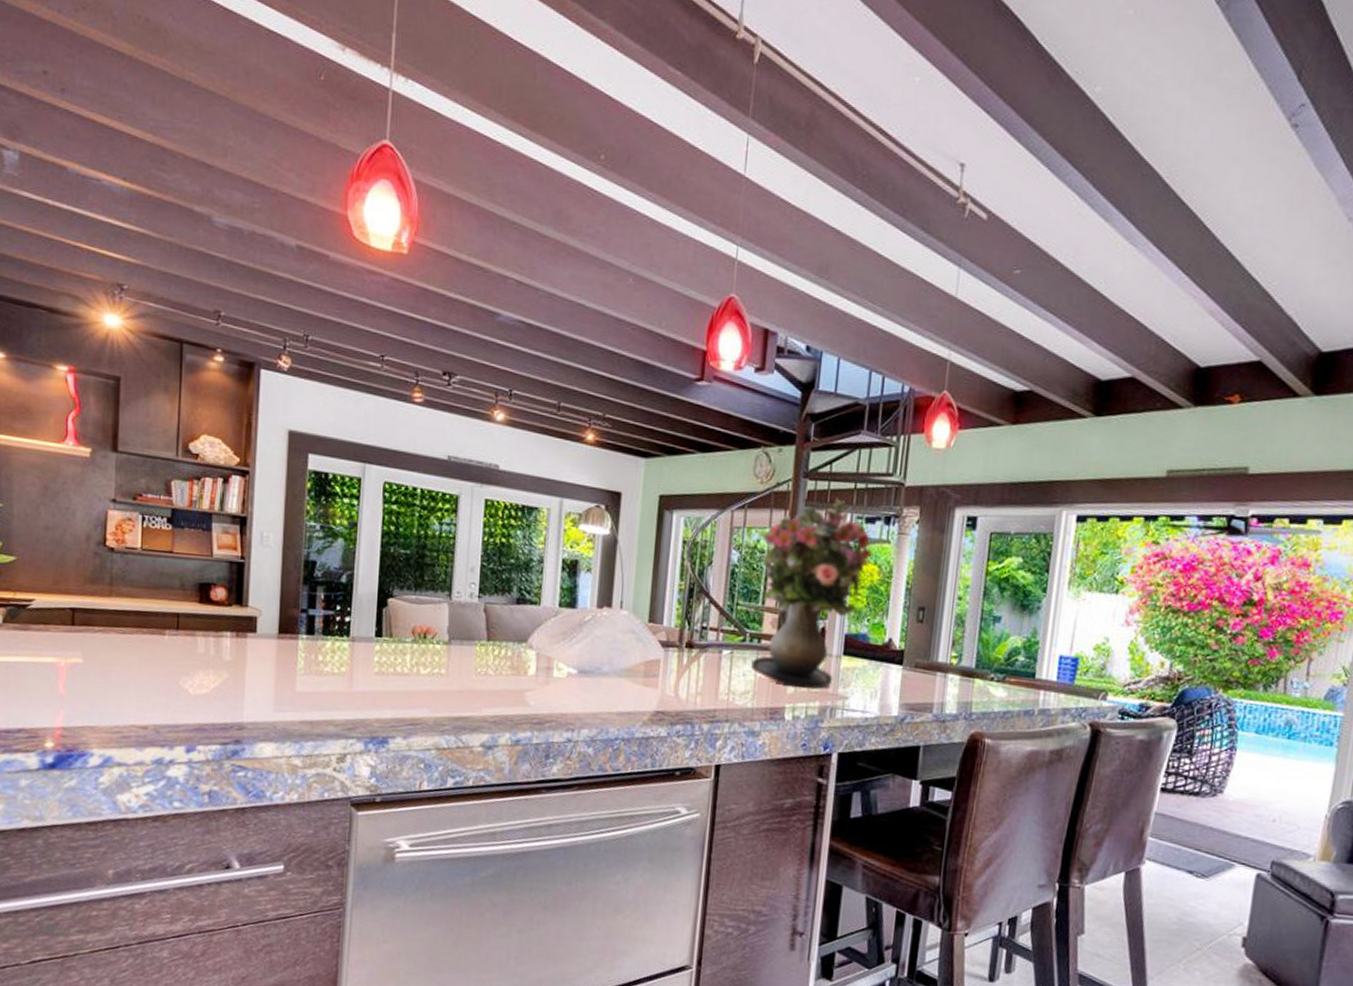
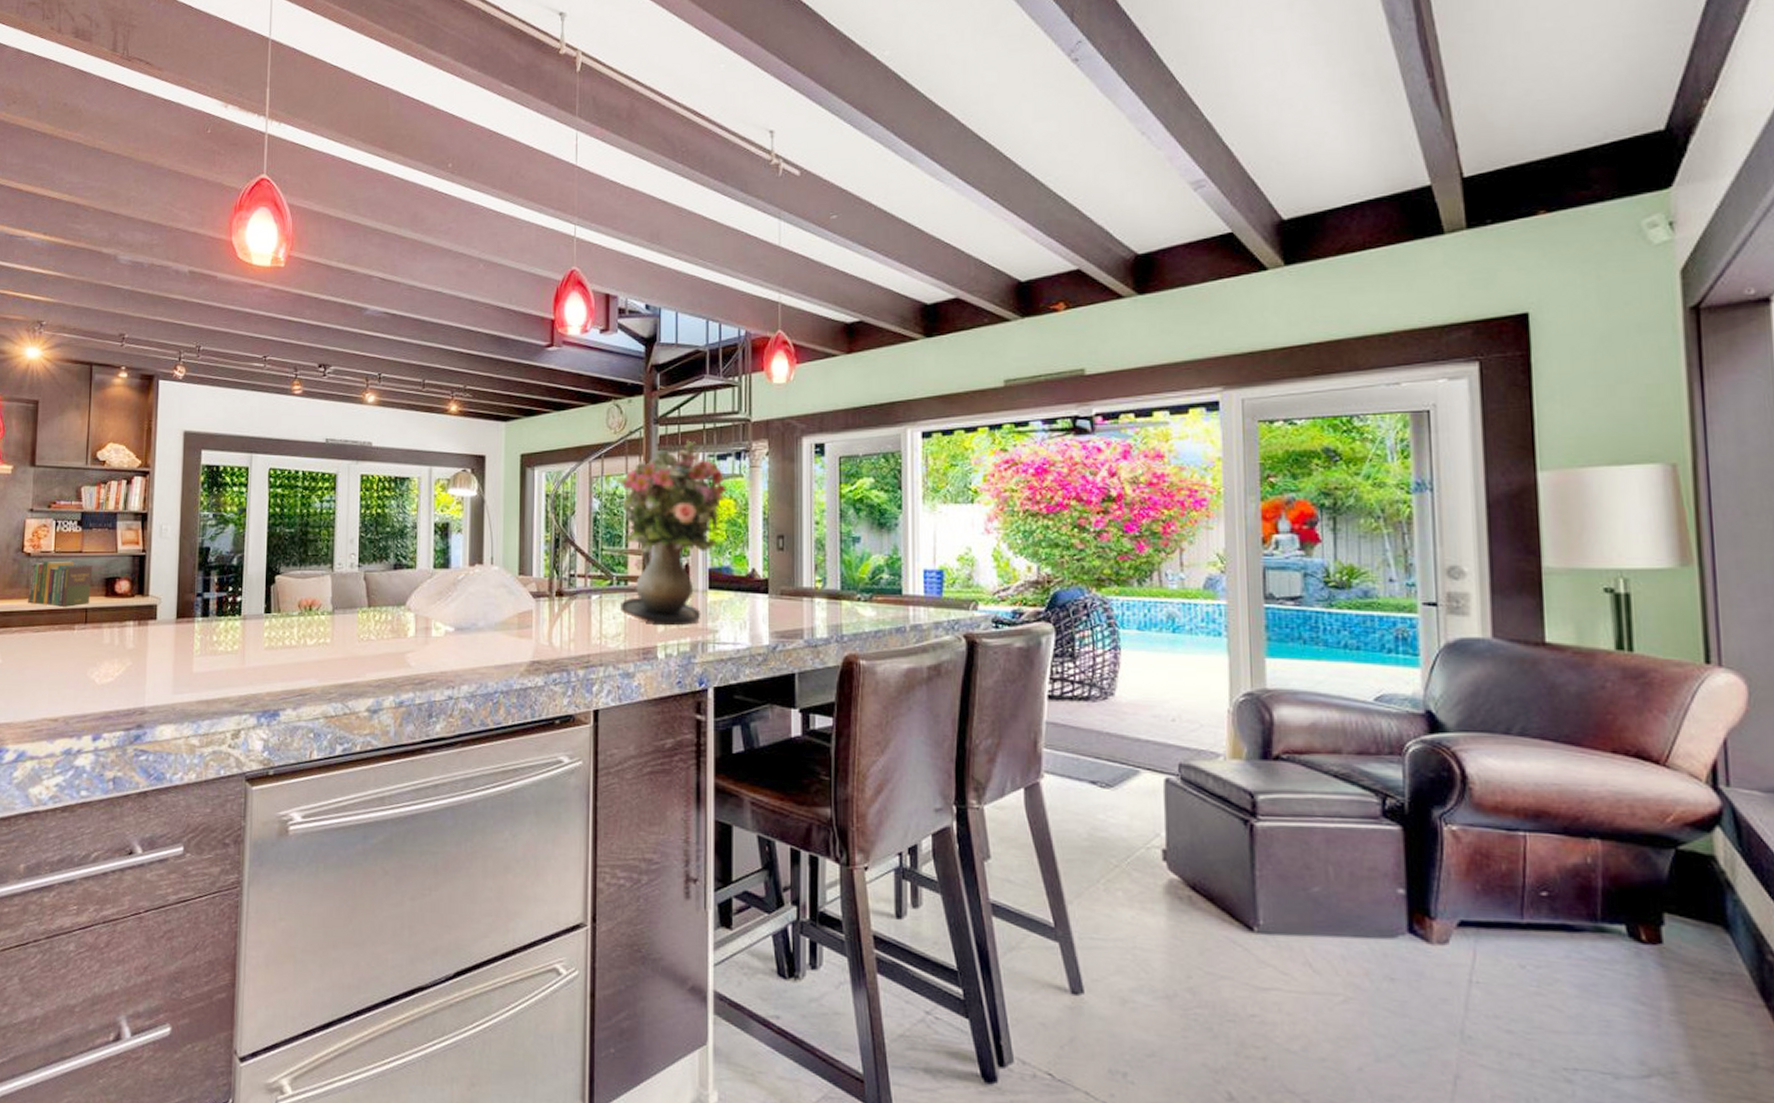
books: none [112,558,185,610] -> present [28,560,93,607]

